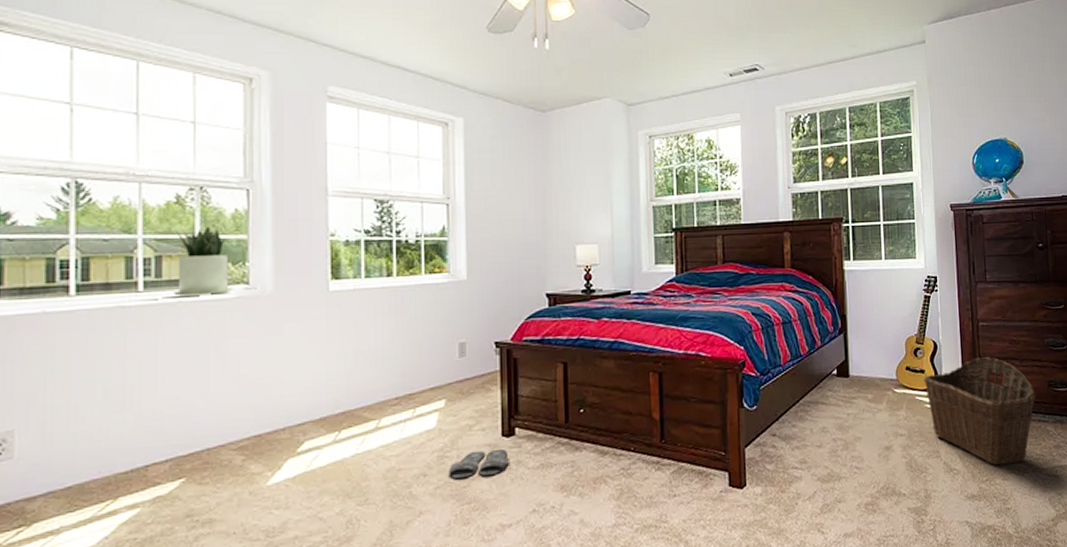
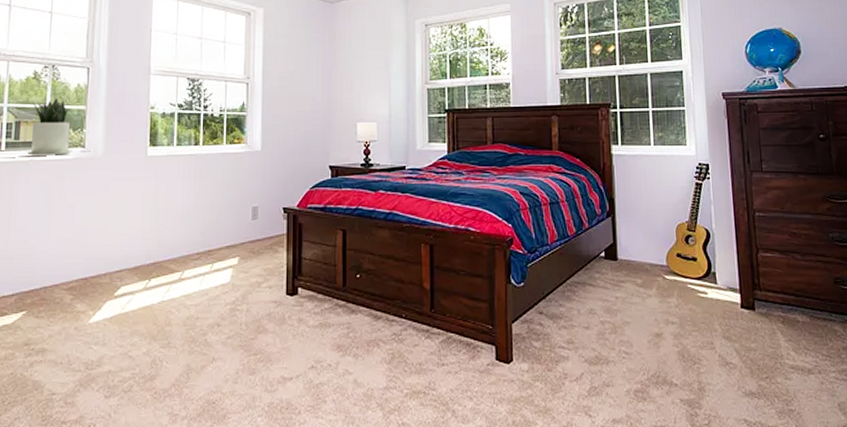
slippers: present [448,448,510,480] -> none [239,306,293,332]
wicker basket: present [923,357,1036,466] -> none [695,249,821,363]

